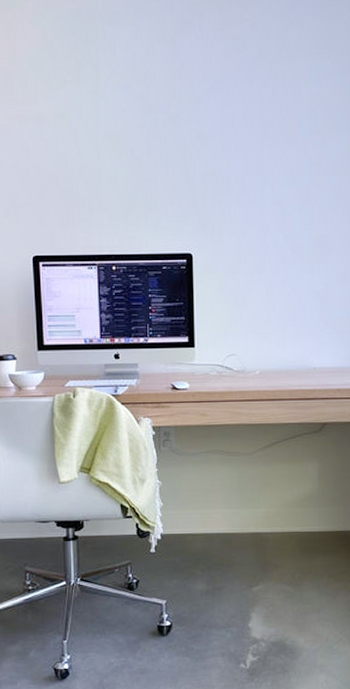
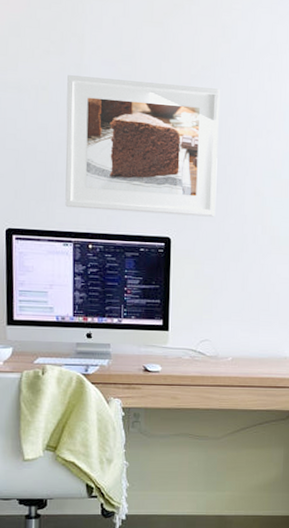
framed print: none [84,101,236,232] -> present [65,75,220,217]

